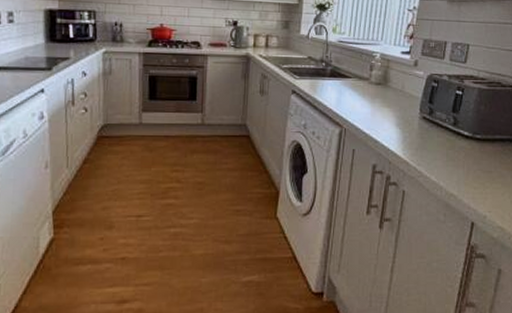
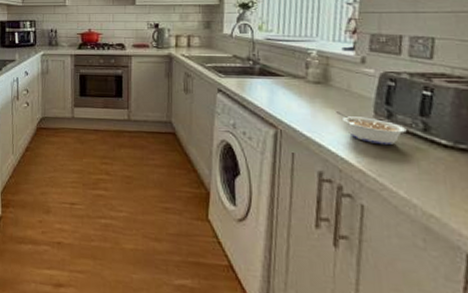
legume: none [391,110,442,139] -> present [336,111,407,146]

